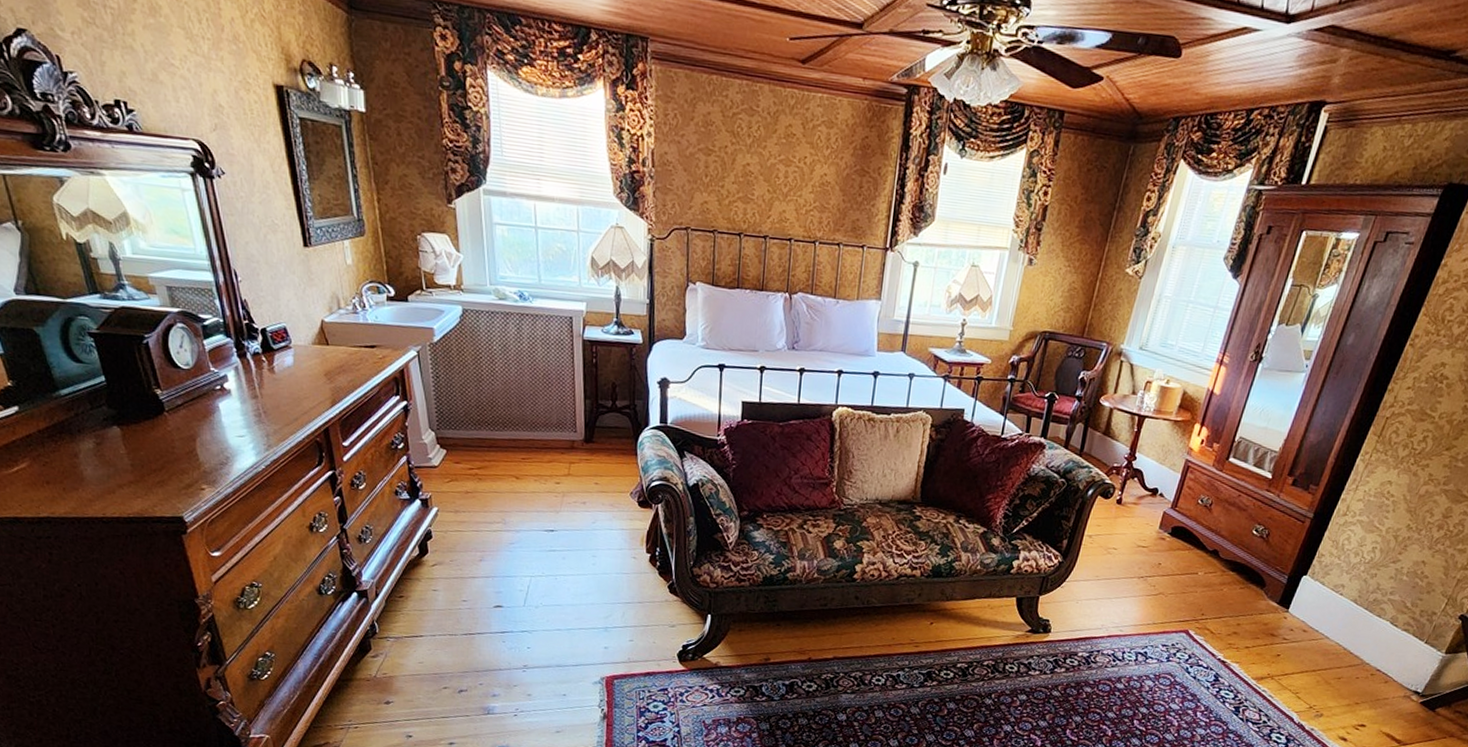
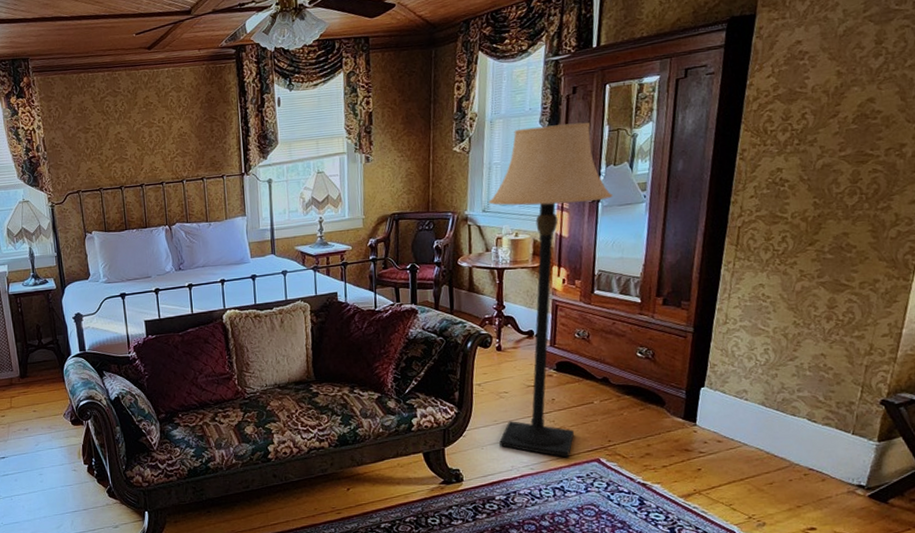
lamp: none [1095,262,1276,625] -> present [488,122,613,458]

